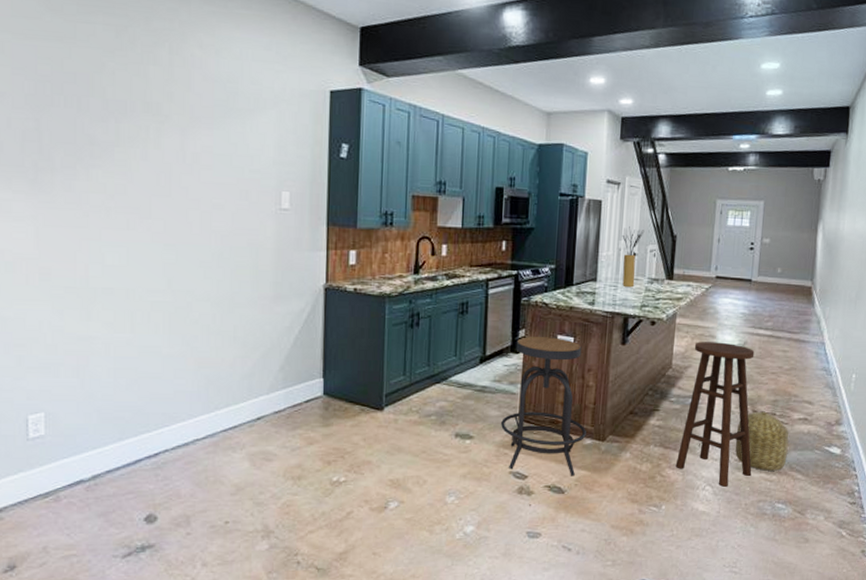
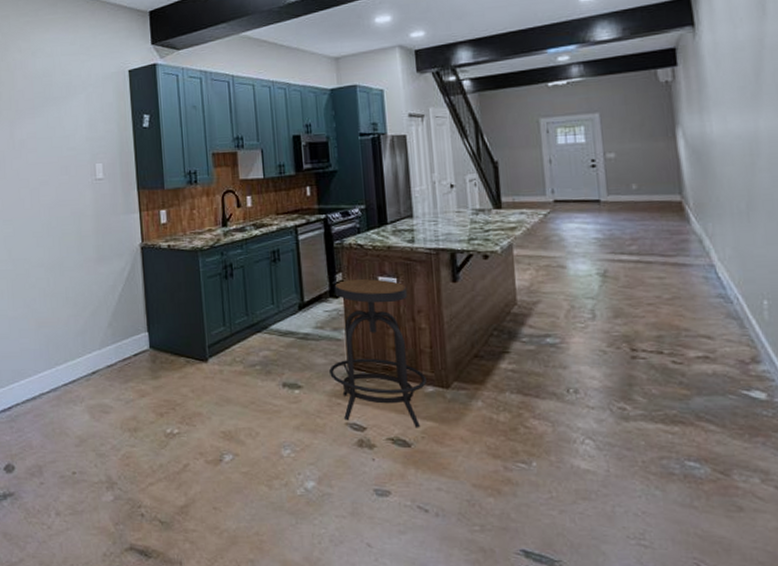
vase: present [622,226,645,288] -> none [434,158,460,222]
bar stool: present [675,342,755,487] -> none [540,272,645,440]
basket: present [735,411,789,471] -> none [614,349,690,421]

